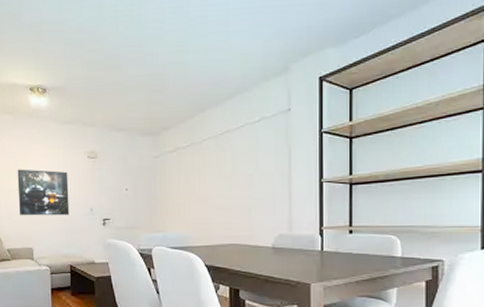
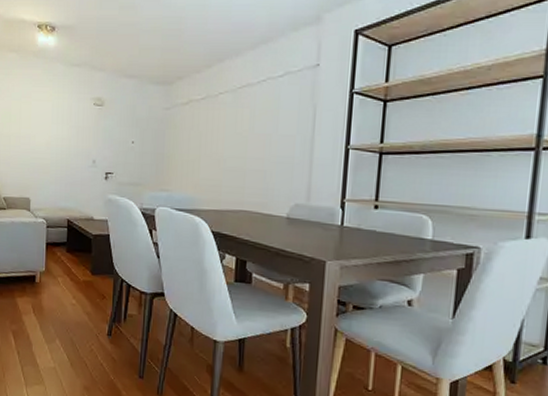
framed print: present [17,169,70,216] -> none [18,112,72,166]

